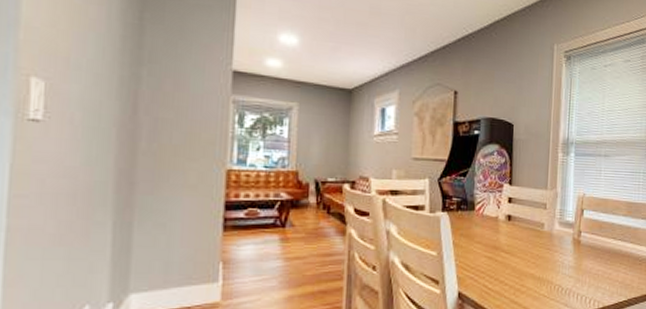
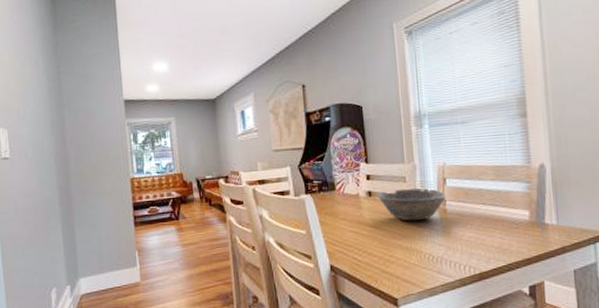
bowl: none [516,215,582,250] -> present [377,188,446,221]

